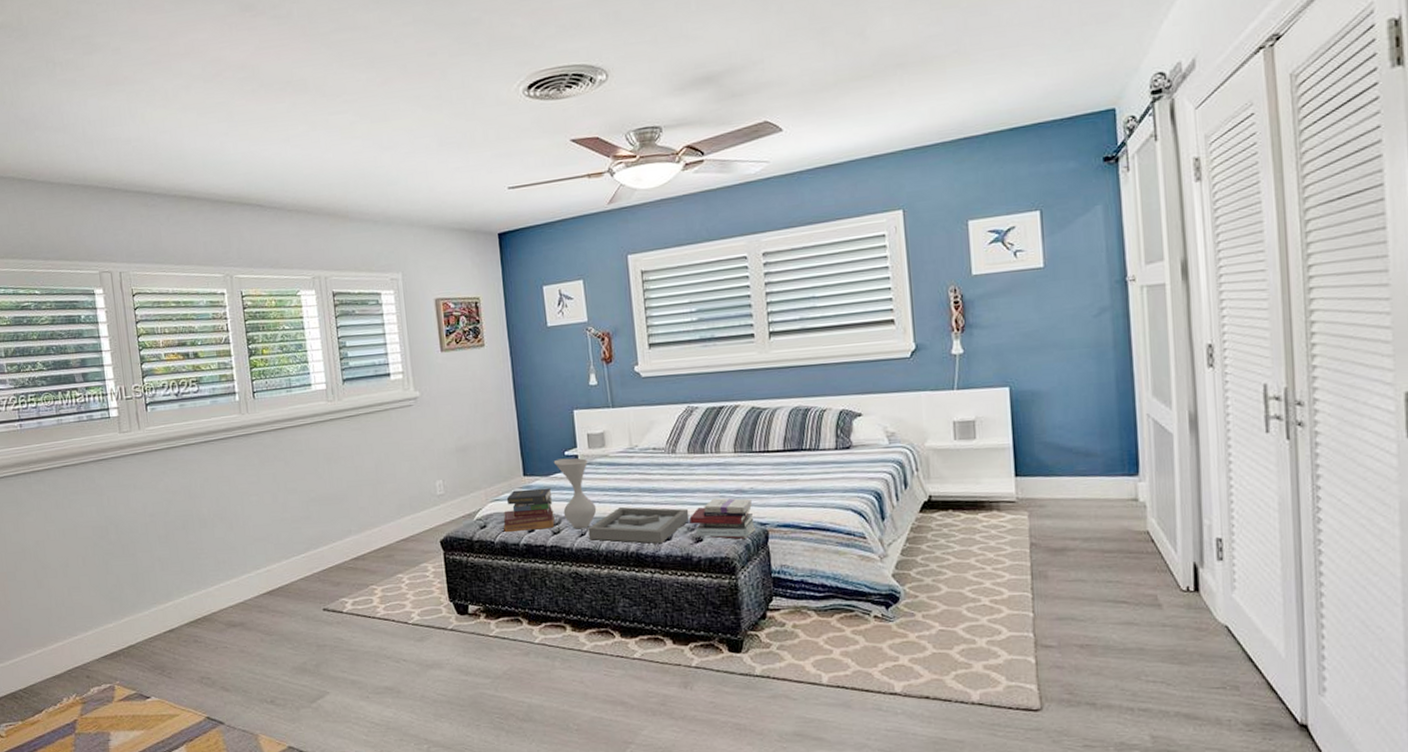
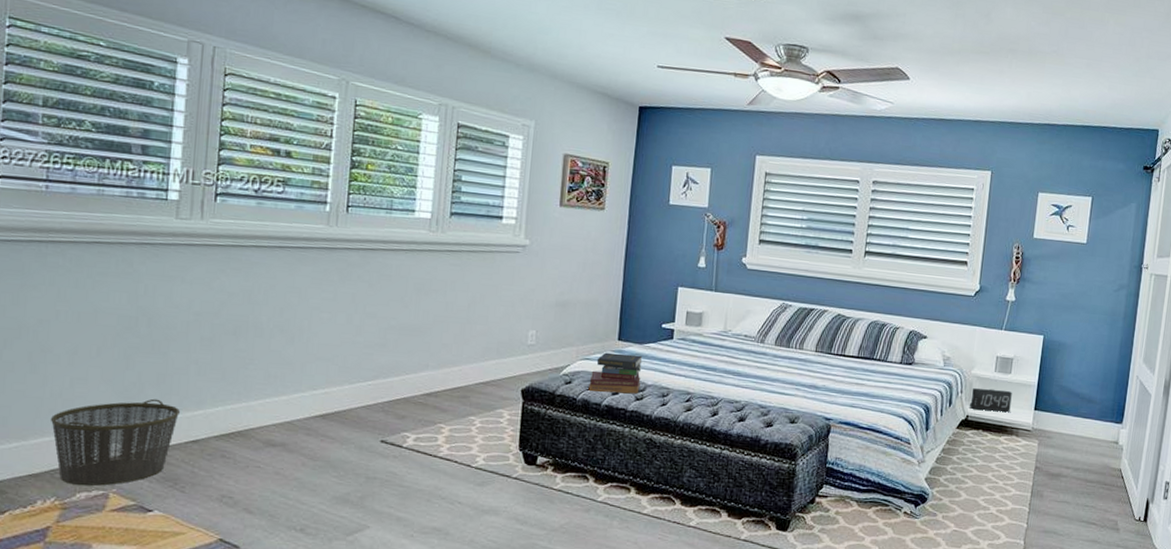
basket: none [59,596,155,681] -> present [50,398,180,486]
decorative vase: present [553,457,597,529] -> none [649,330,683,399]
decorative tray: present [588,506,690,544] -> none [669,384,766,424]
books: present [689,498,757,539] -> none [764,389,823,430]
alarm clock: none [929,459,984,487] -> present [970,388,1012,412]

